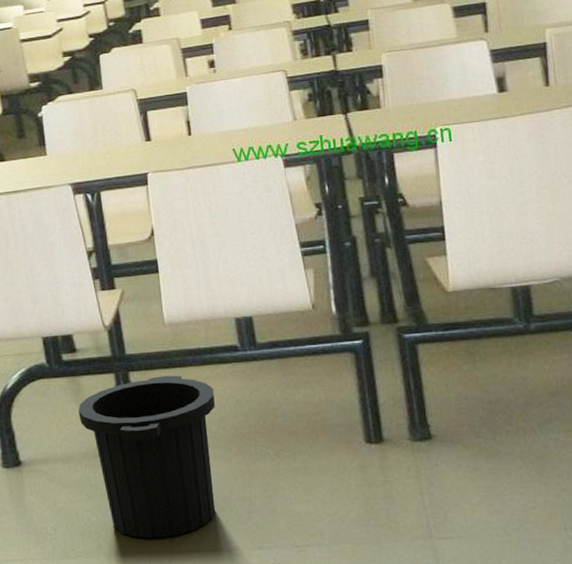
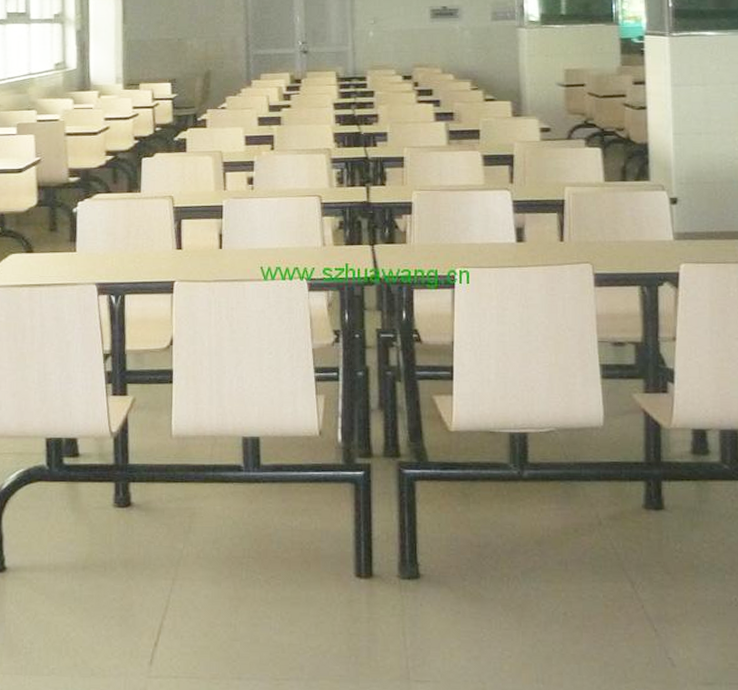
trash can: present [78,375,216,539] -> none [72,489,212,660]

